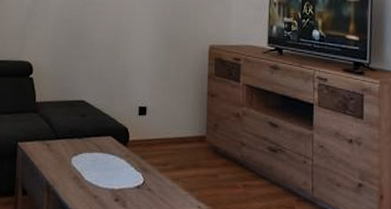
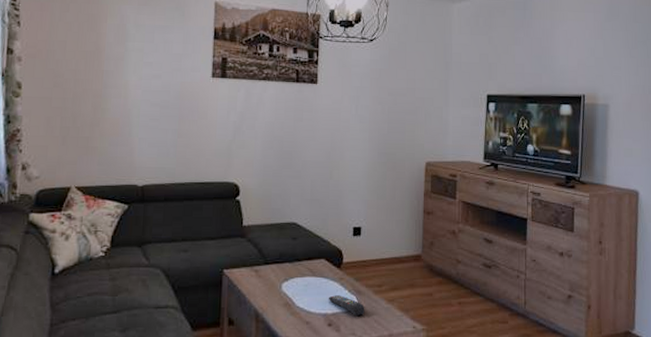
remote control: none [116,171,151,193] -> present [329,295,365,315]

